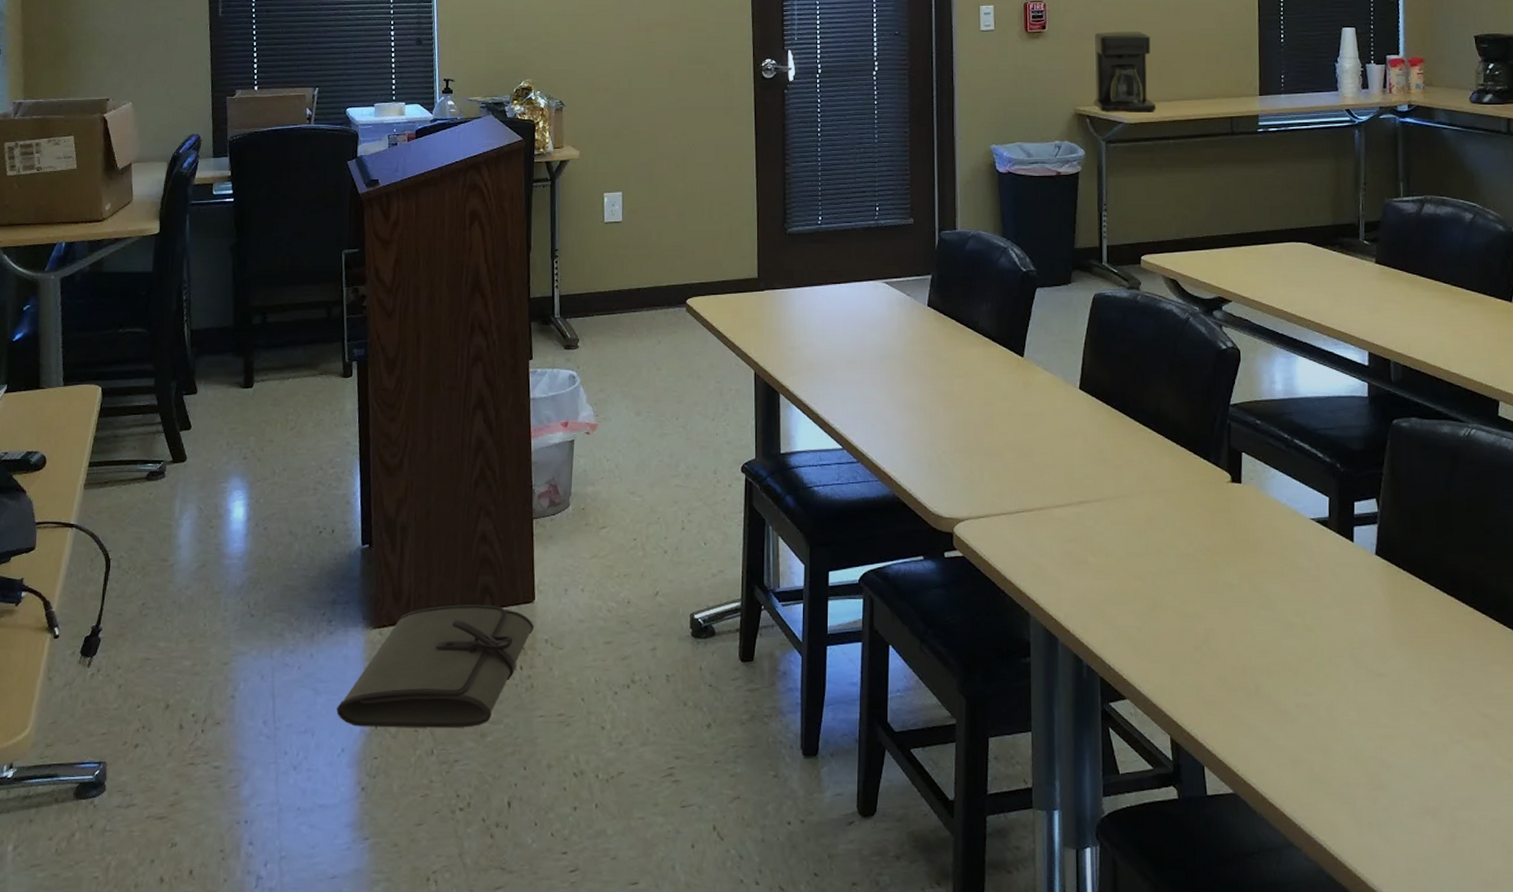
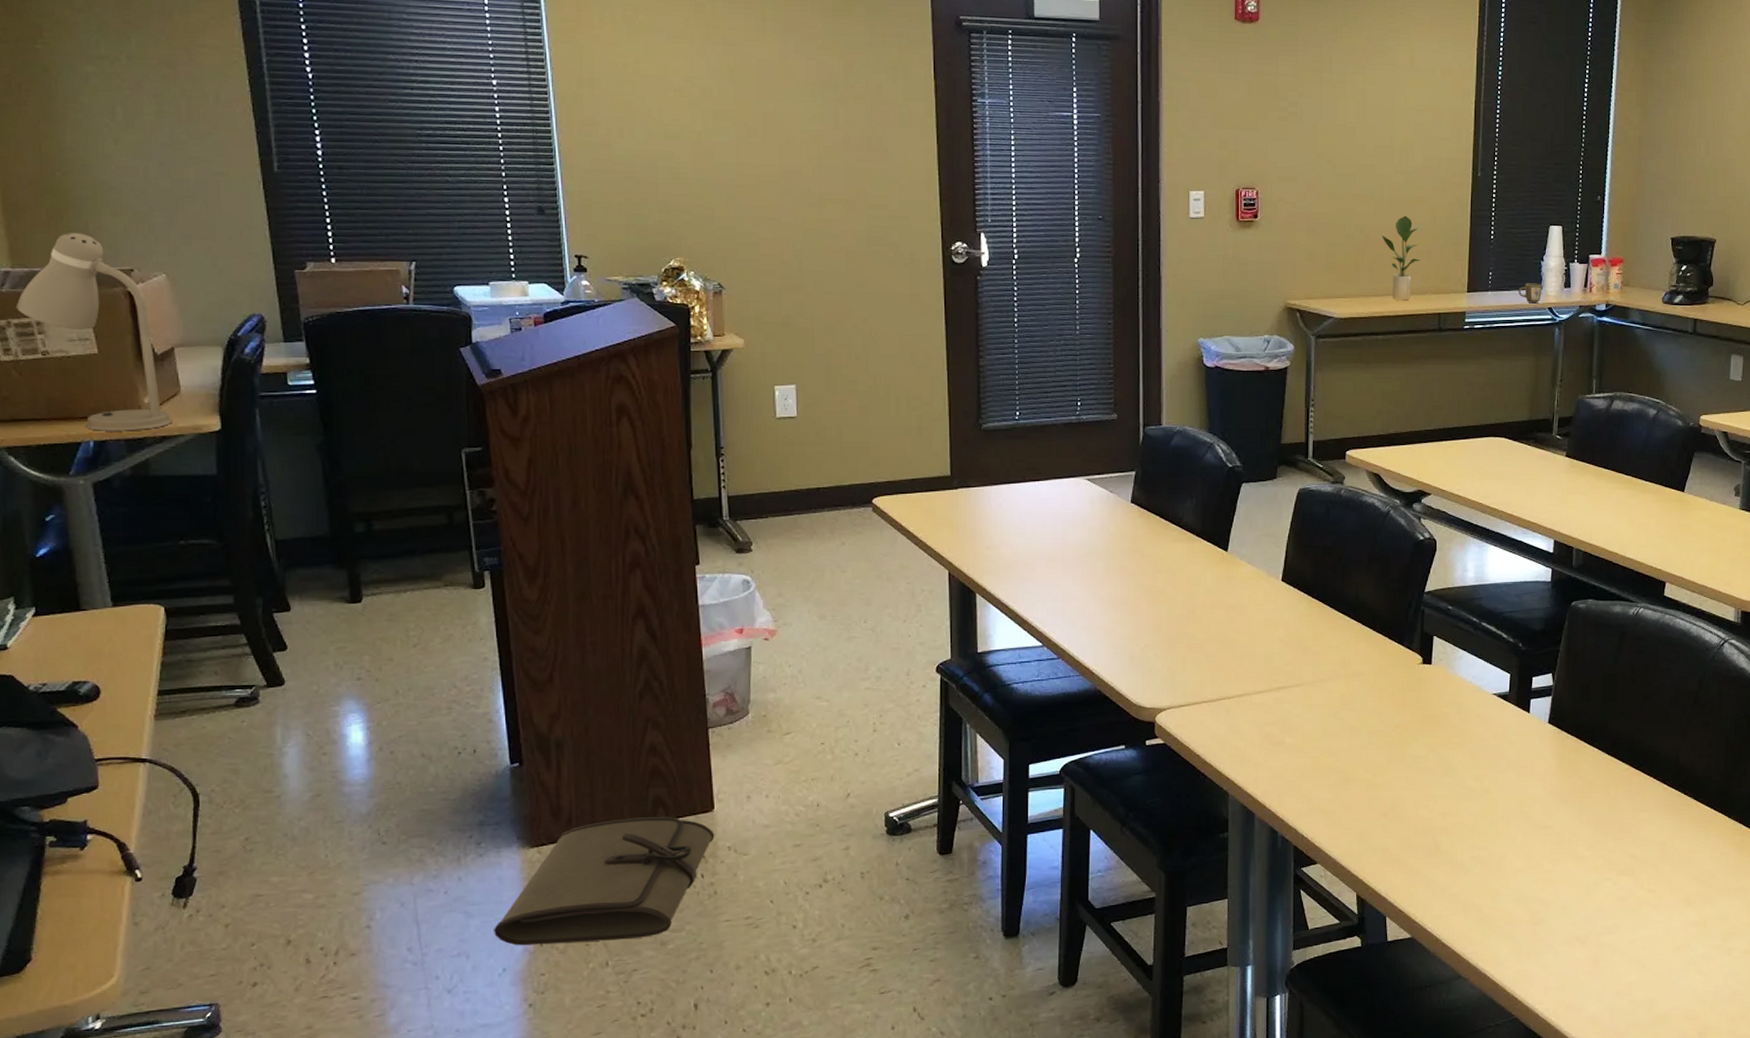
desk lamp: none [23,70,124,234] -> present [15,233,173,431]
coffee maker: present [1093,31,1156,112] -> none [1303,222,1366,307]
potted plant: none [1168,22,1209,105] -> present [1381,215,1420,301]
mug: none [1313,85,1339,106] -> present [1518,283,1543,304]

